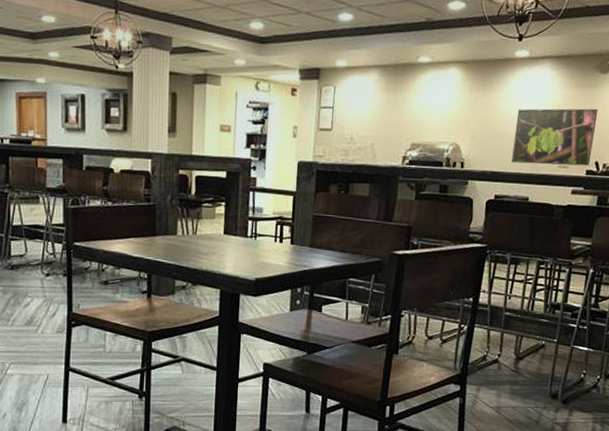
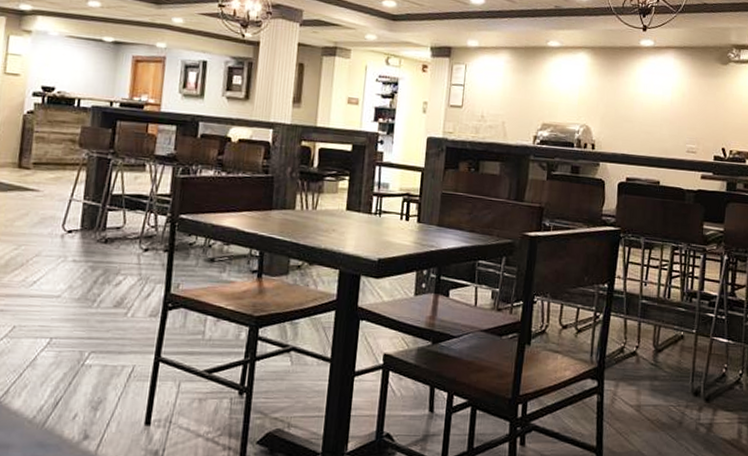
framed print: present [512,108,598,166] -> none [641,94,721,152]

